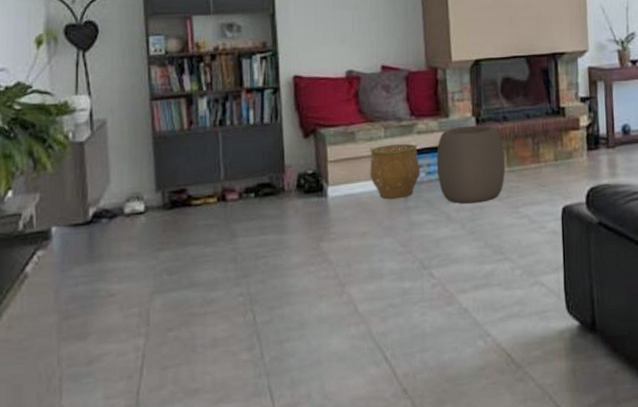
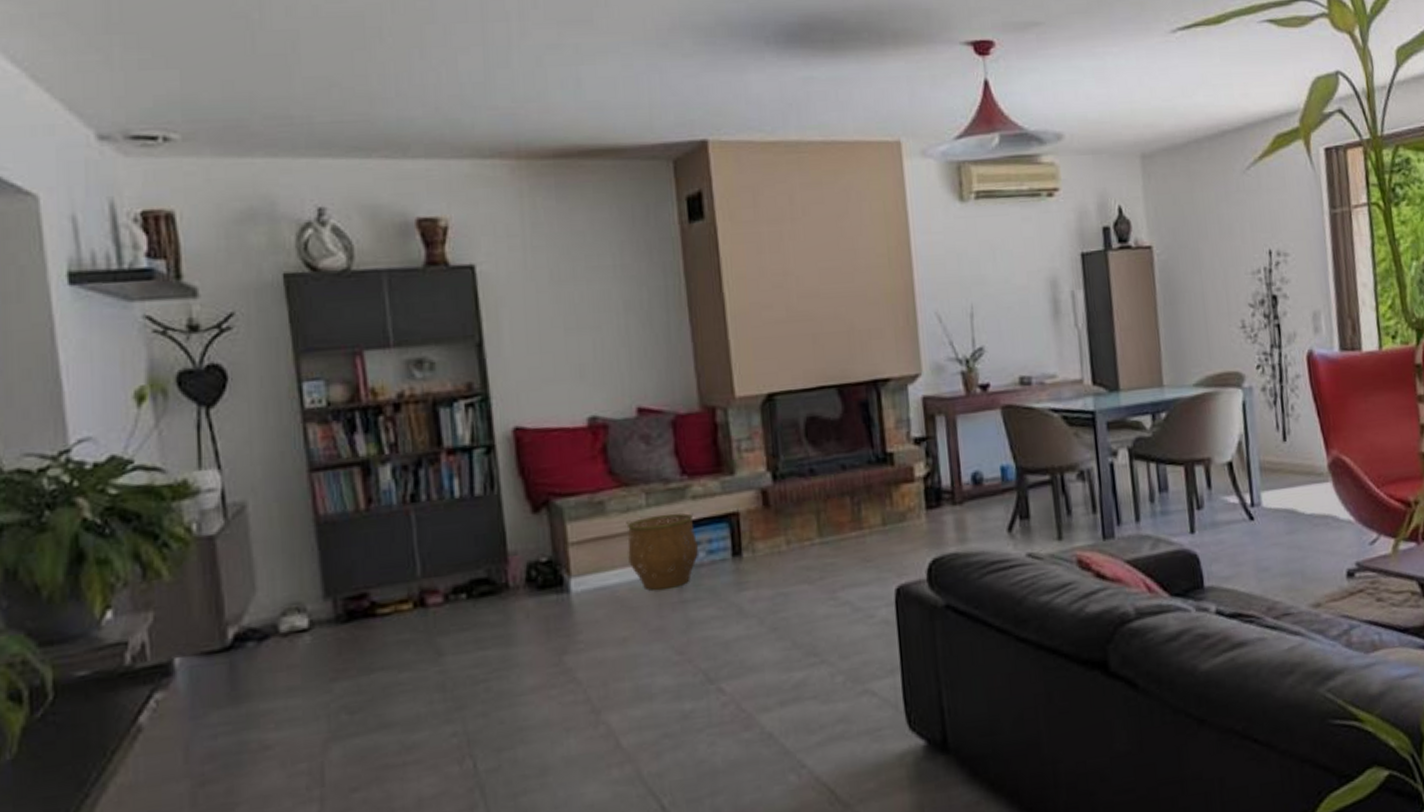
pouf: present [436,125,506,204] -> none [719,483,817,591]

